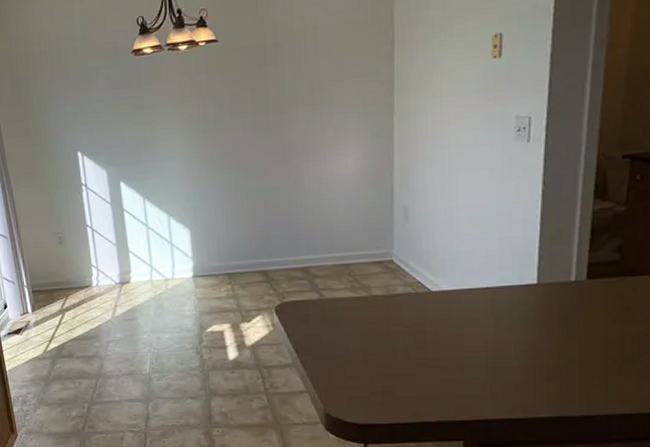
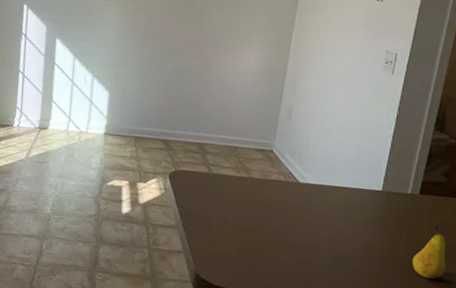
fruit: none [590,313,635,377] -> present [412,226,446,279]

